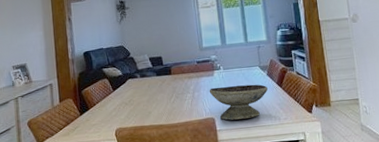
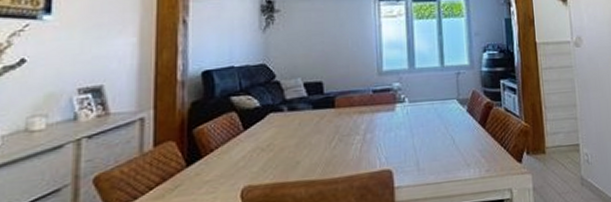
decorative bowl: present [209,84,268,121] -> none [387,123,467,174]

